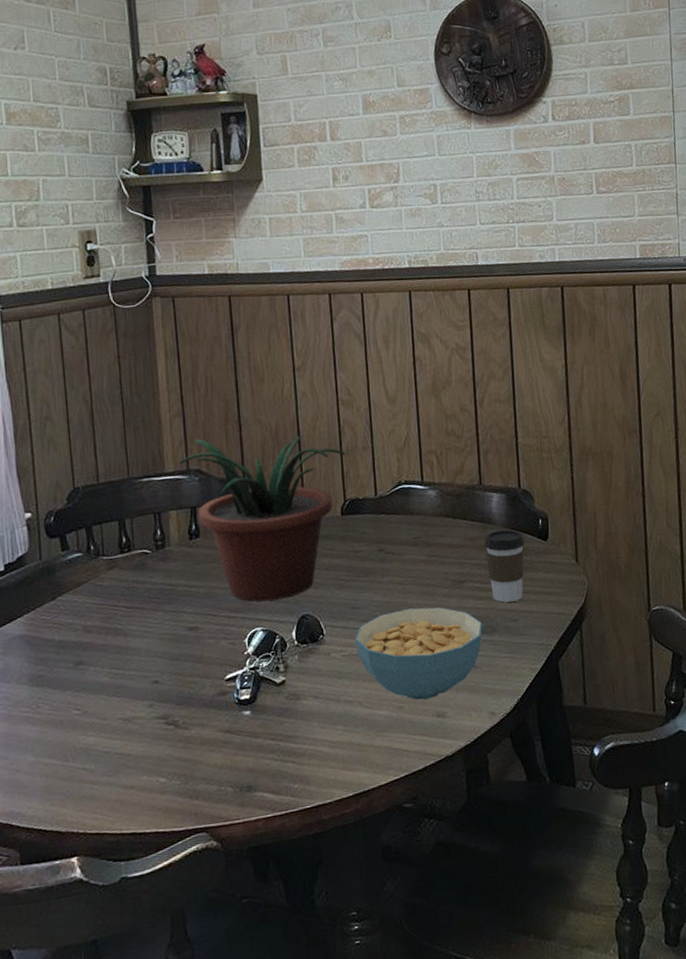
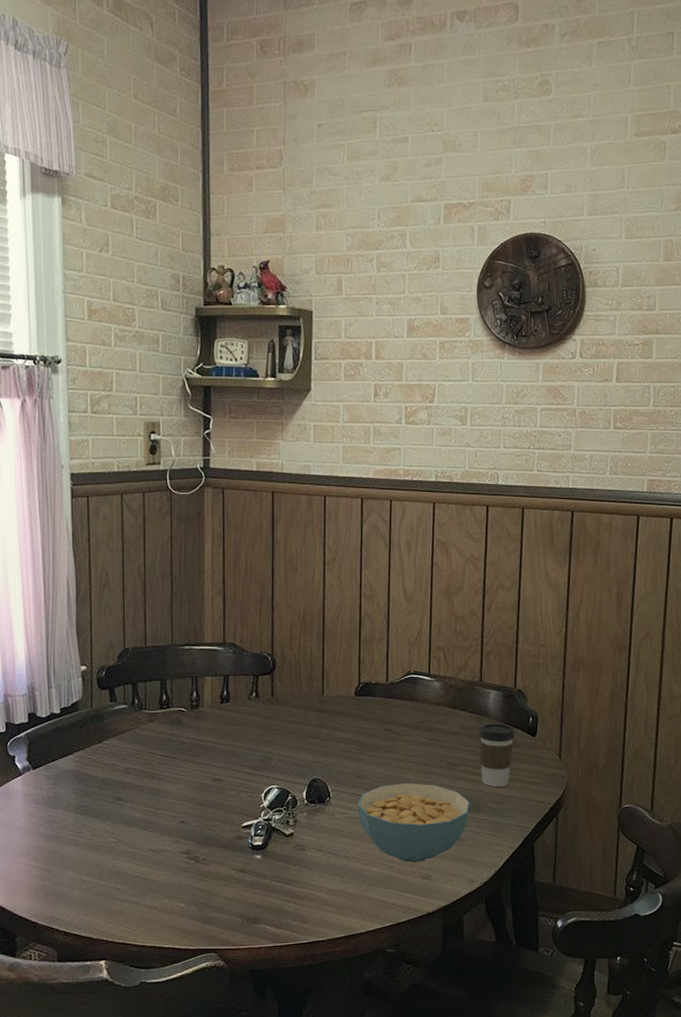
potted plant: present [179,436,346,602] -> none [217,616,364,763]

